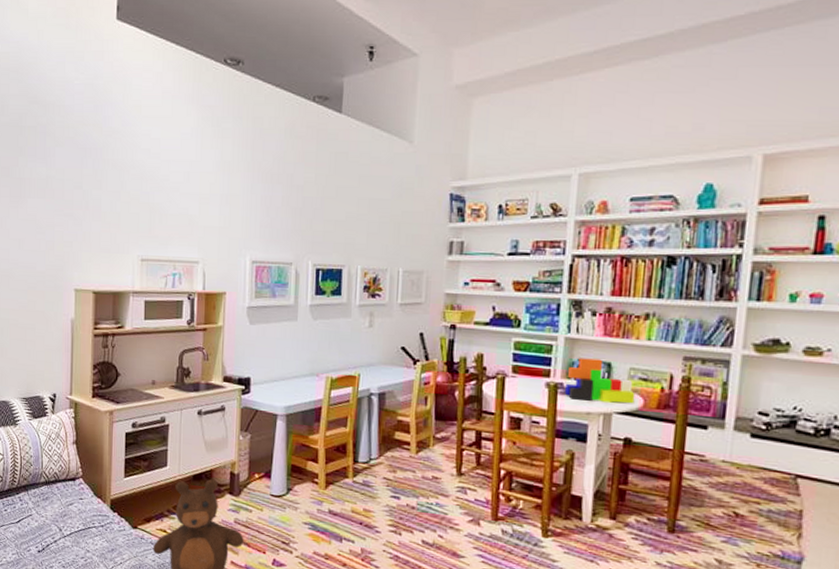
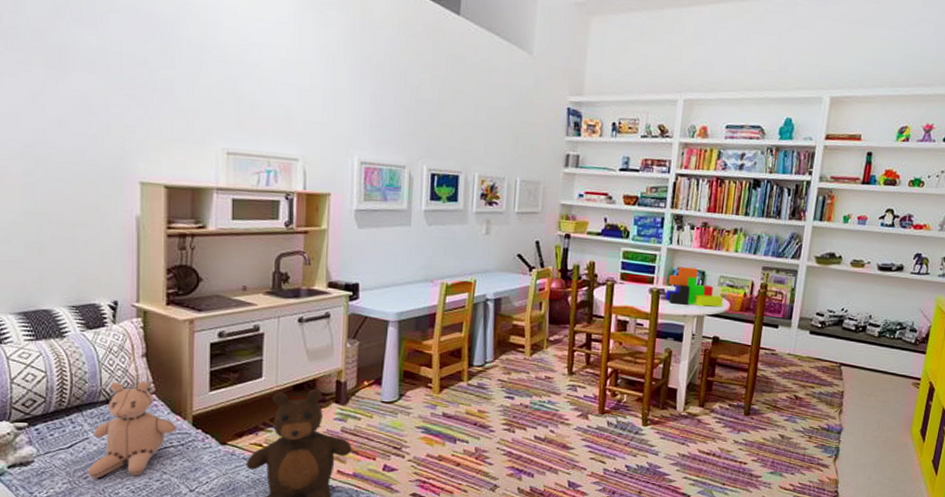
doll: none [30,466,98,552] -> present [87,381,177,479]

